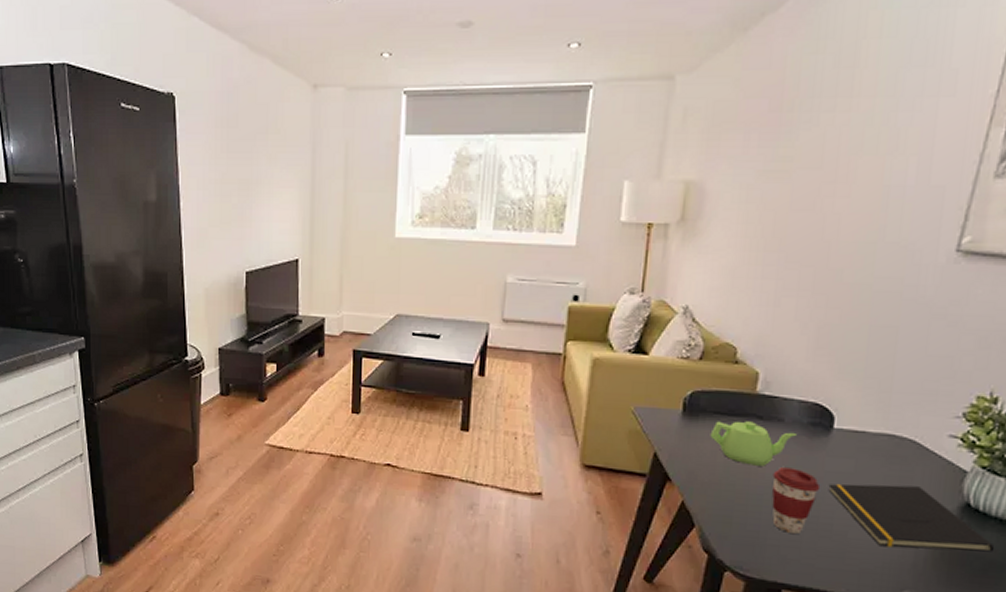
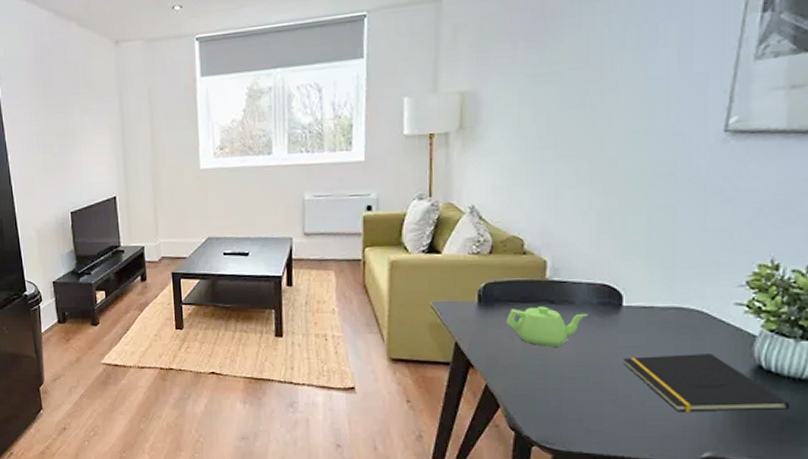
coffee cup: present [771,467,821,534] -> none [569,346,616,406]

